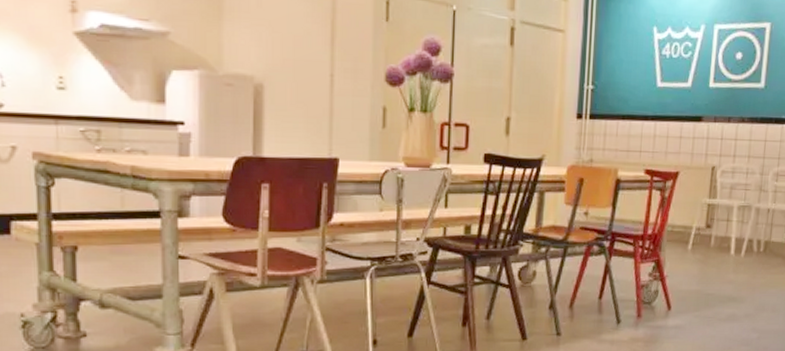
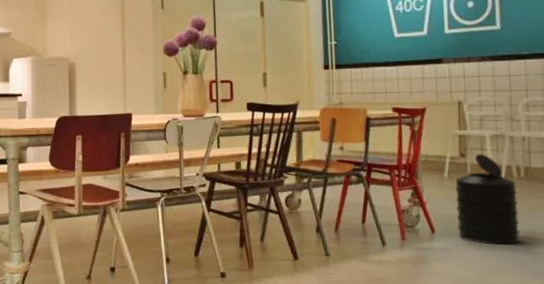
trash can: none [693,225,755,322] -> present [455,153,520,245]

